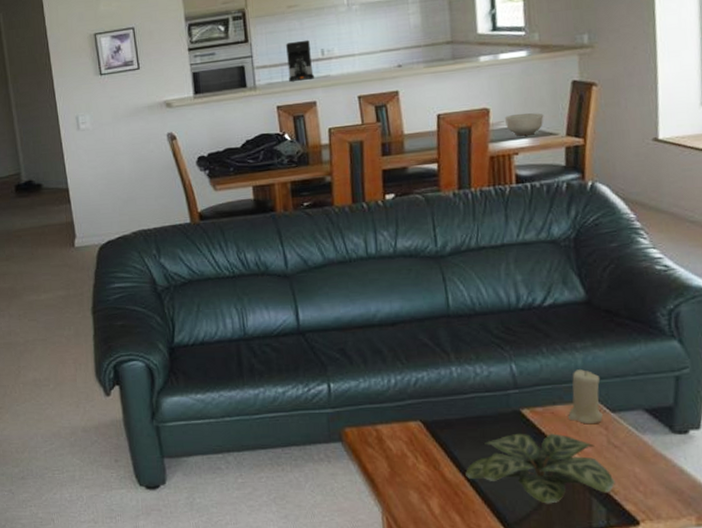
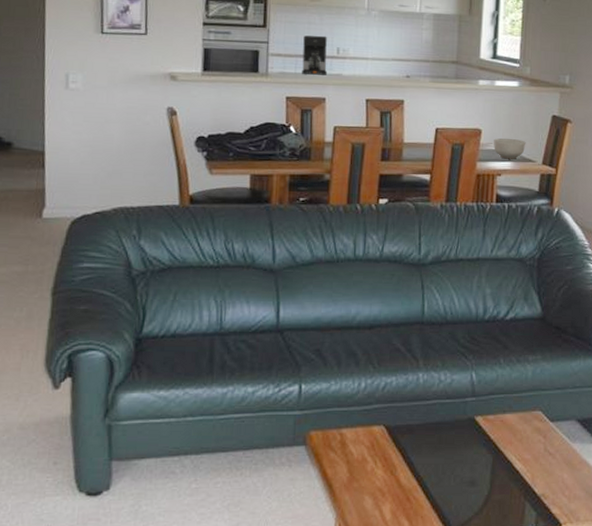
plant: present [465,433,615,504] -> none [419,439,546,509]
candle: present [568,369,603,425] -> none [515,381,545,433]

